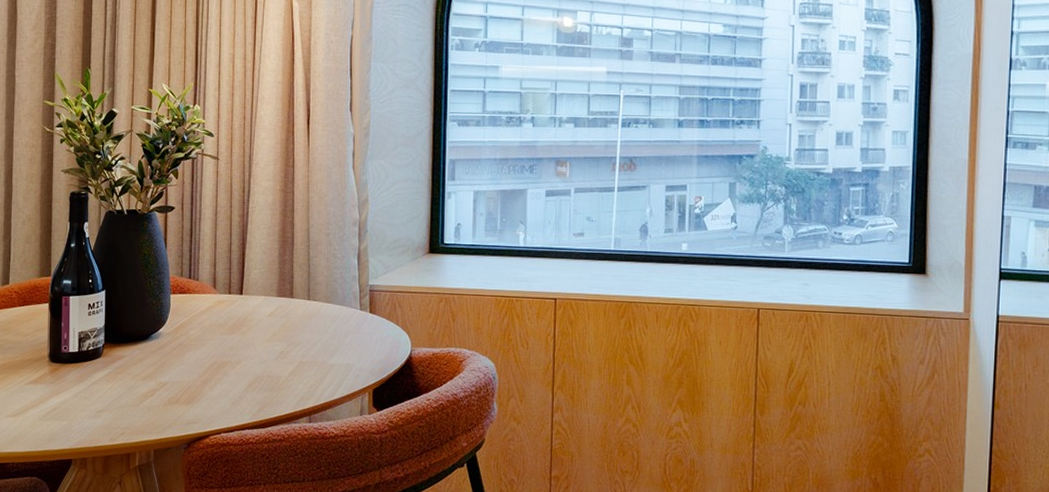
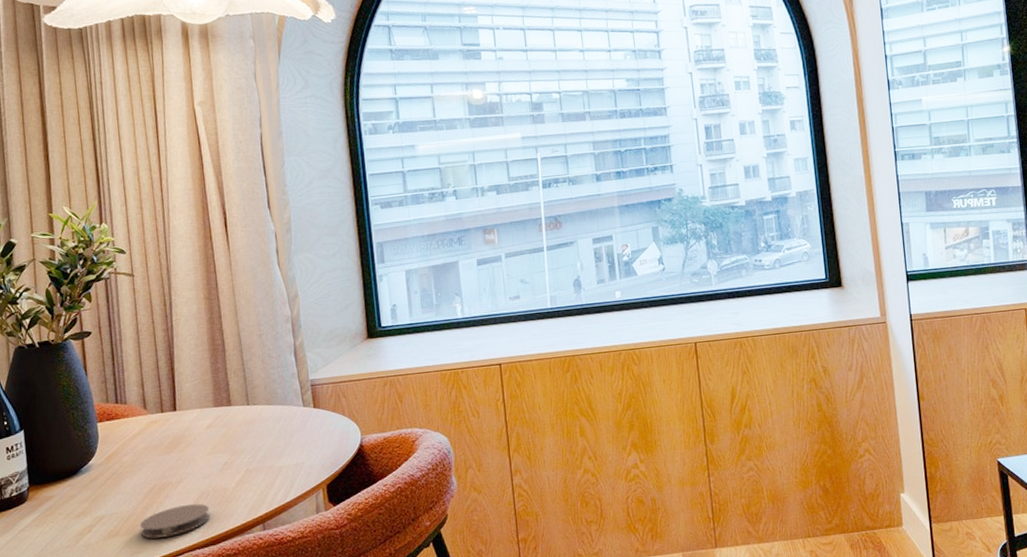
coaster: none [197,385,262,413] -> present [139,504,210,539]

